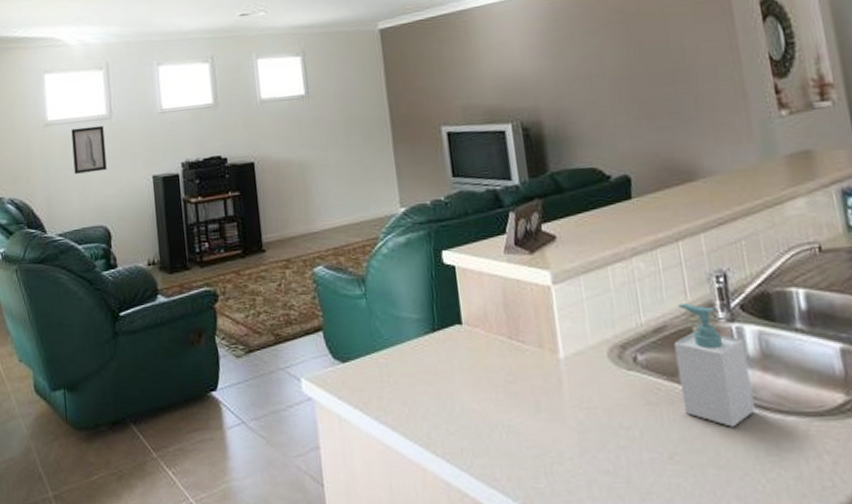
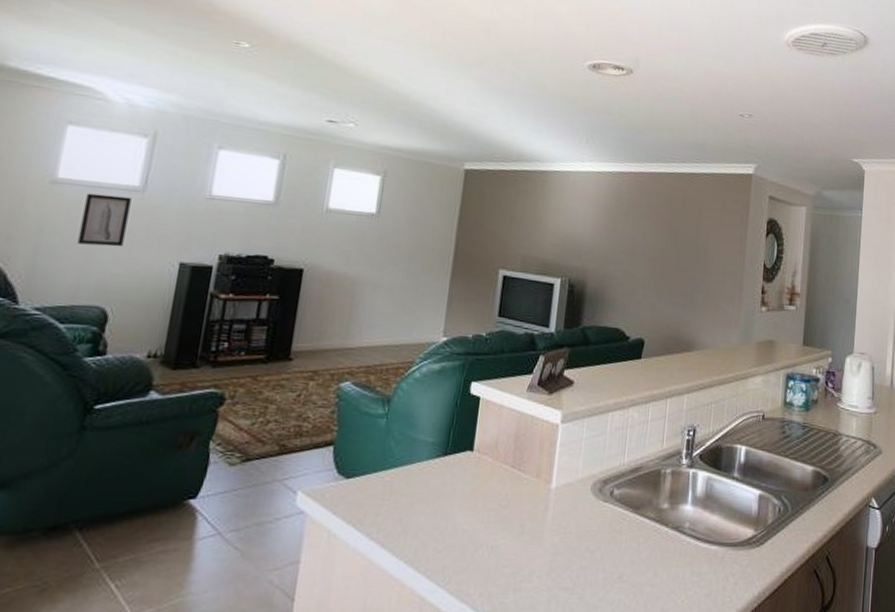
soap bottle: present [673,304,755,427] -> none [639,450,696,553]

